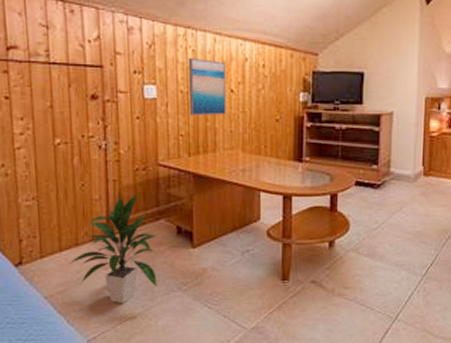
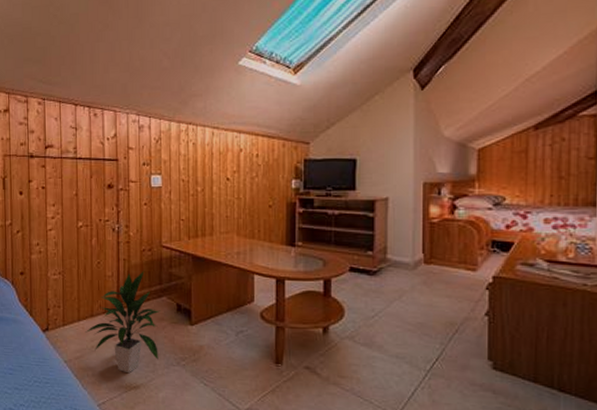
wall art: present [188,57,226,115] -> none [189,150,222,202]

